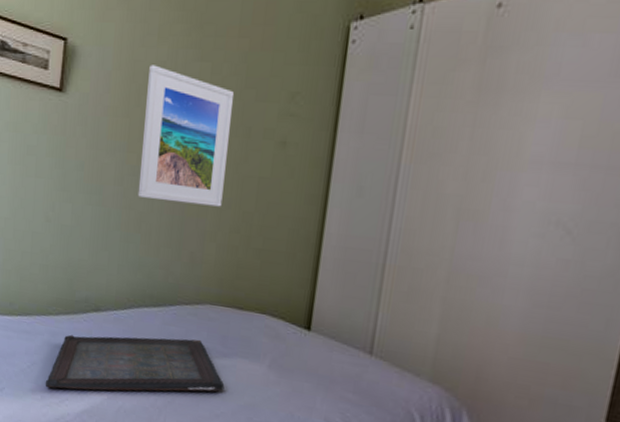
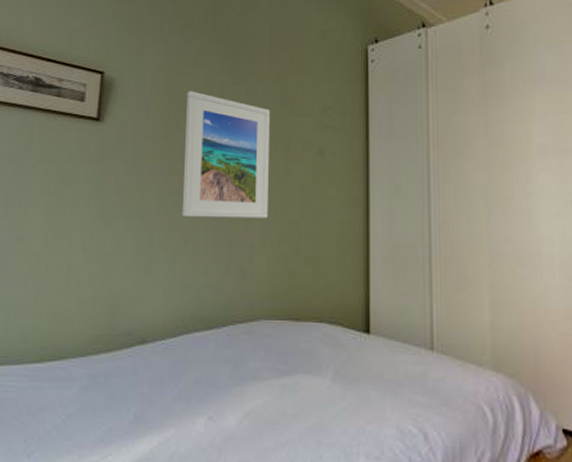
serving tray: present [45,334,225,393] -> none [83,359,288,444]

